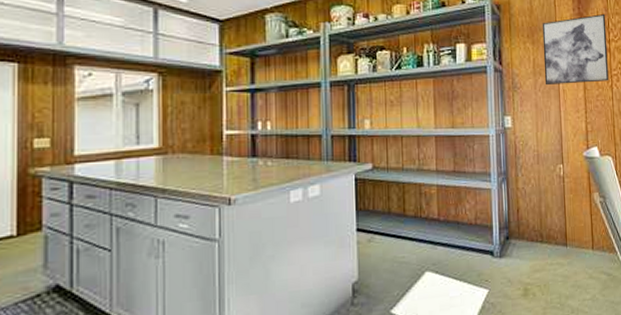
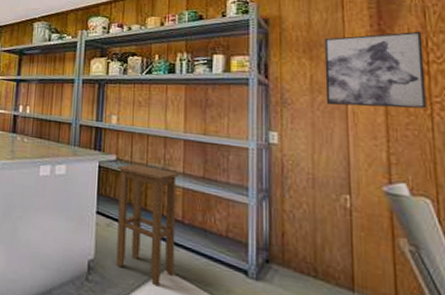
stool: none [374,169,434,290] -> present [116,164,178,287]

